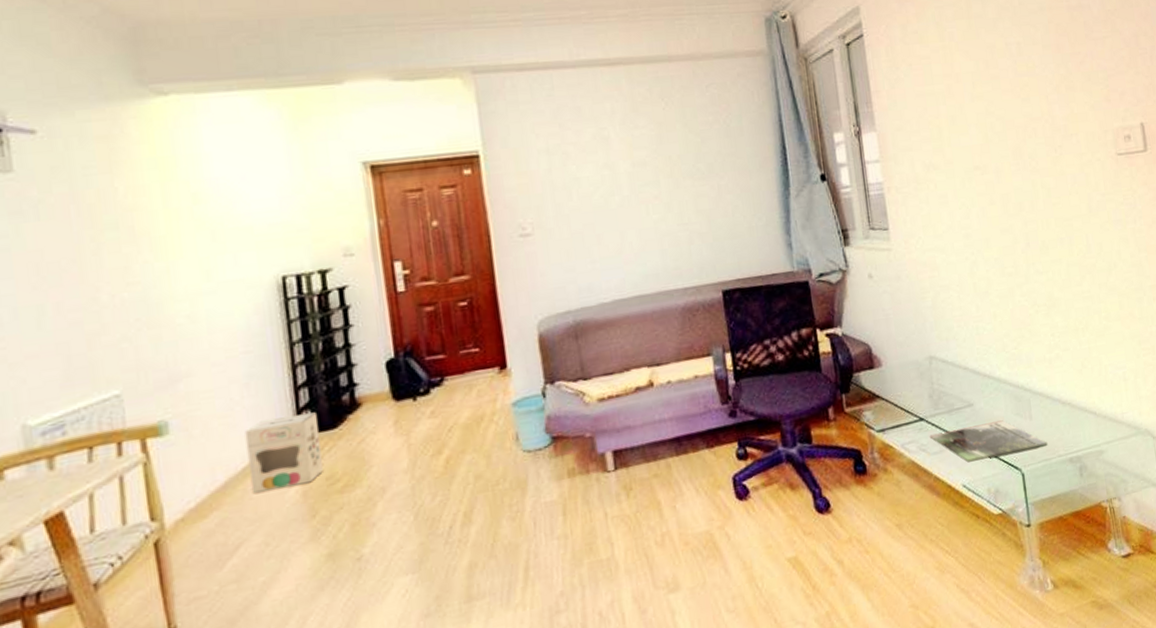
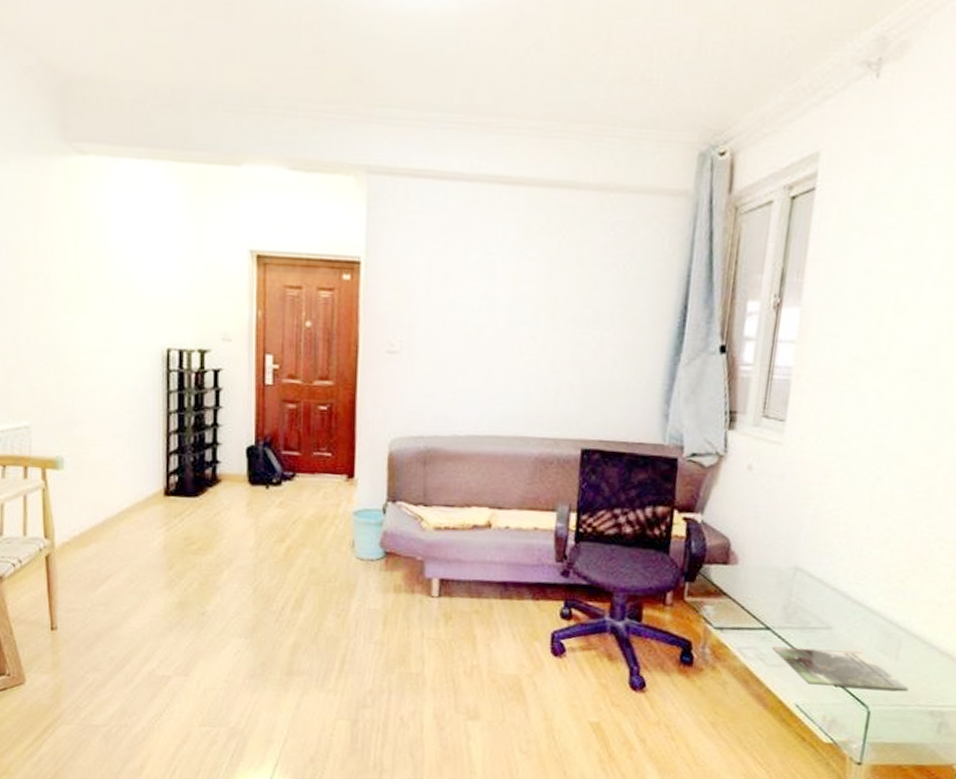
cardboard box: present [245,412,324,493] -> none [123,476,184,539]

